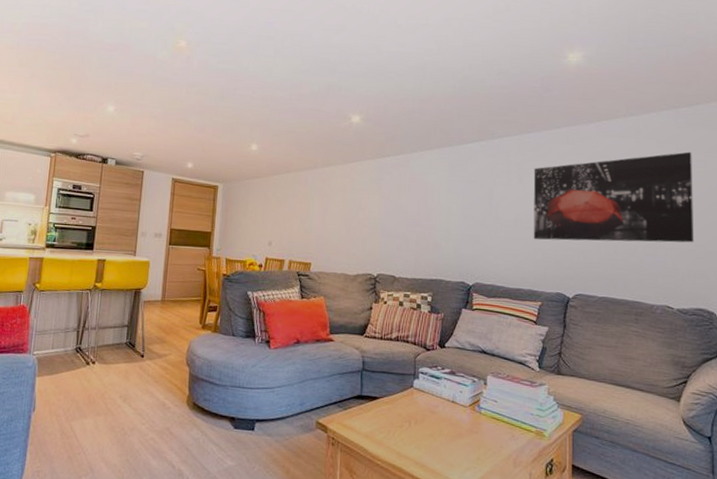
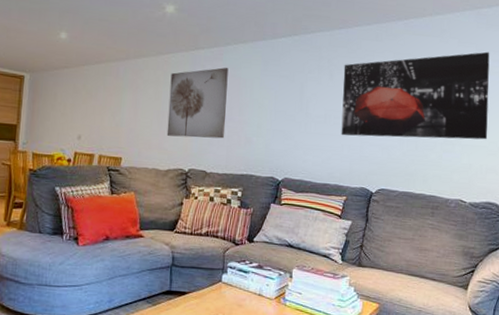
wall art: none [355,174,415,244] -> present [166,67,228,139]

